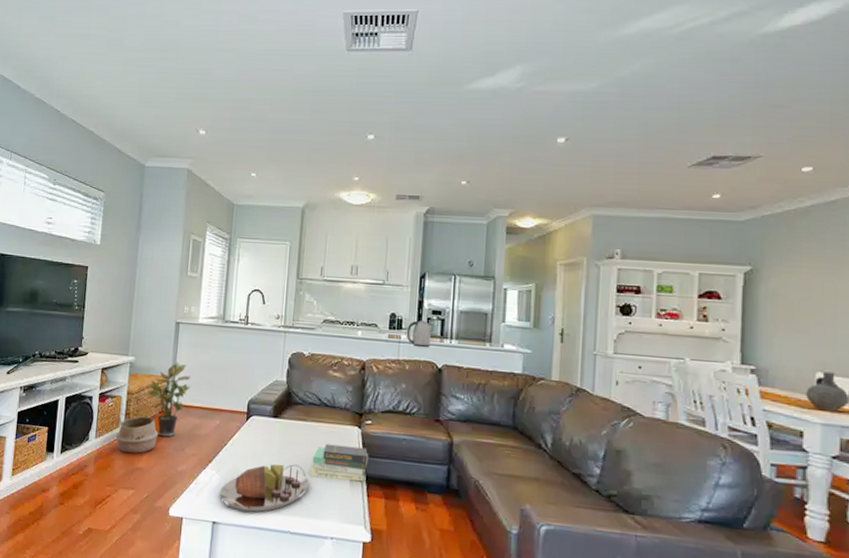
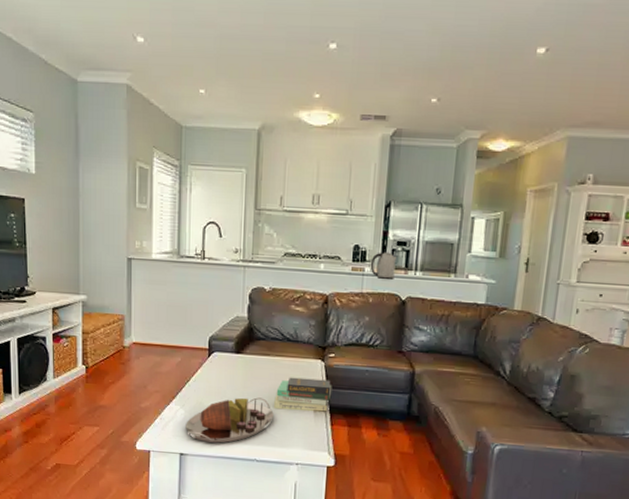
woven basket: present [115,412,160,454] -> none [72,351,119,392]
potted plant: present [148,362,191,437] -> none [104,299,148,375]

